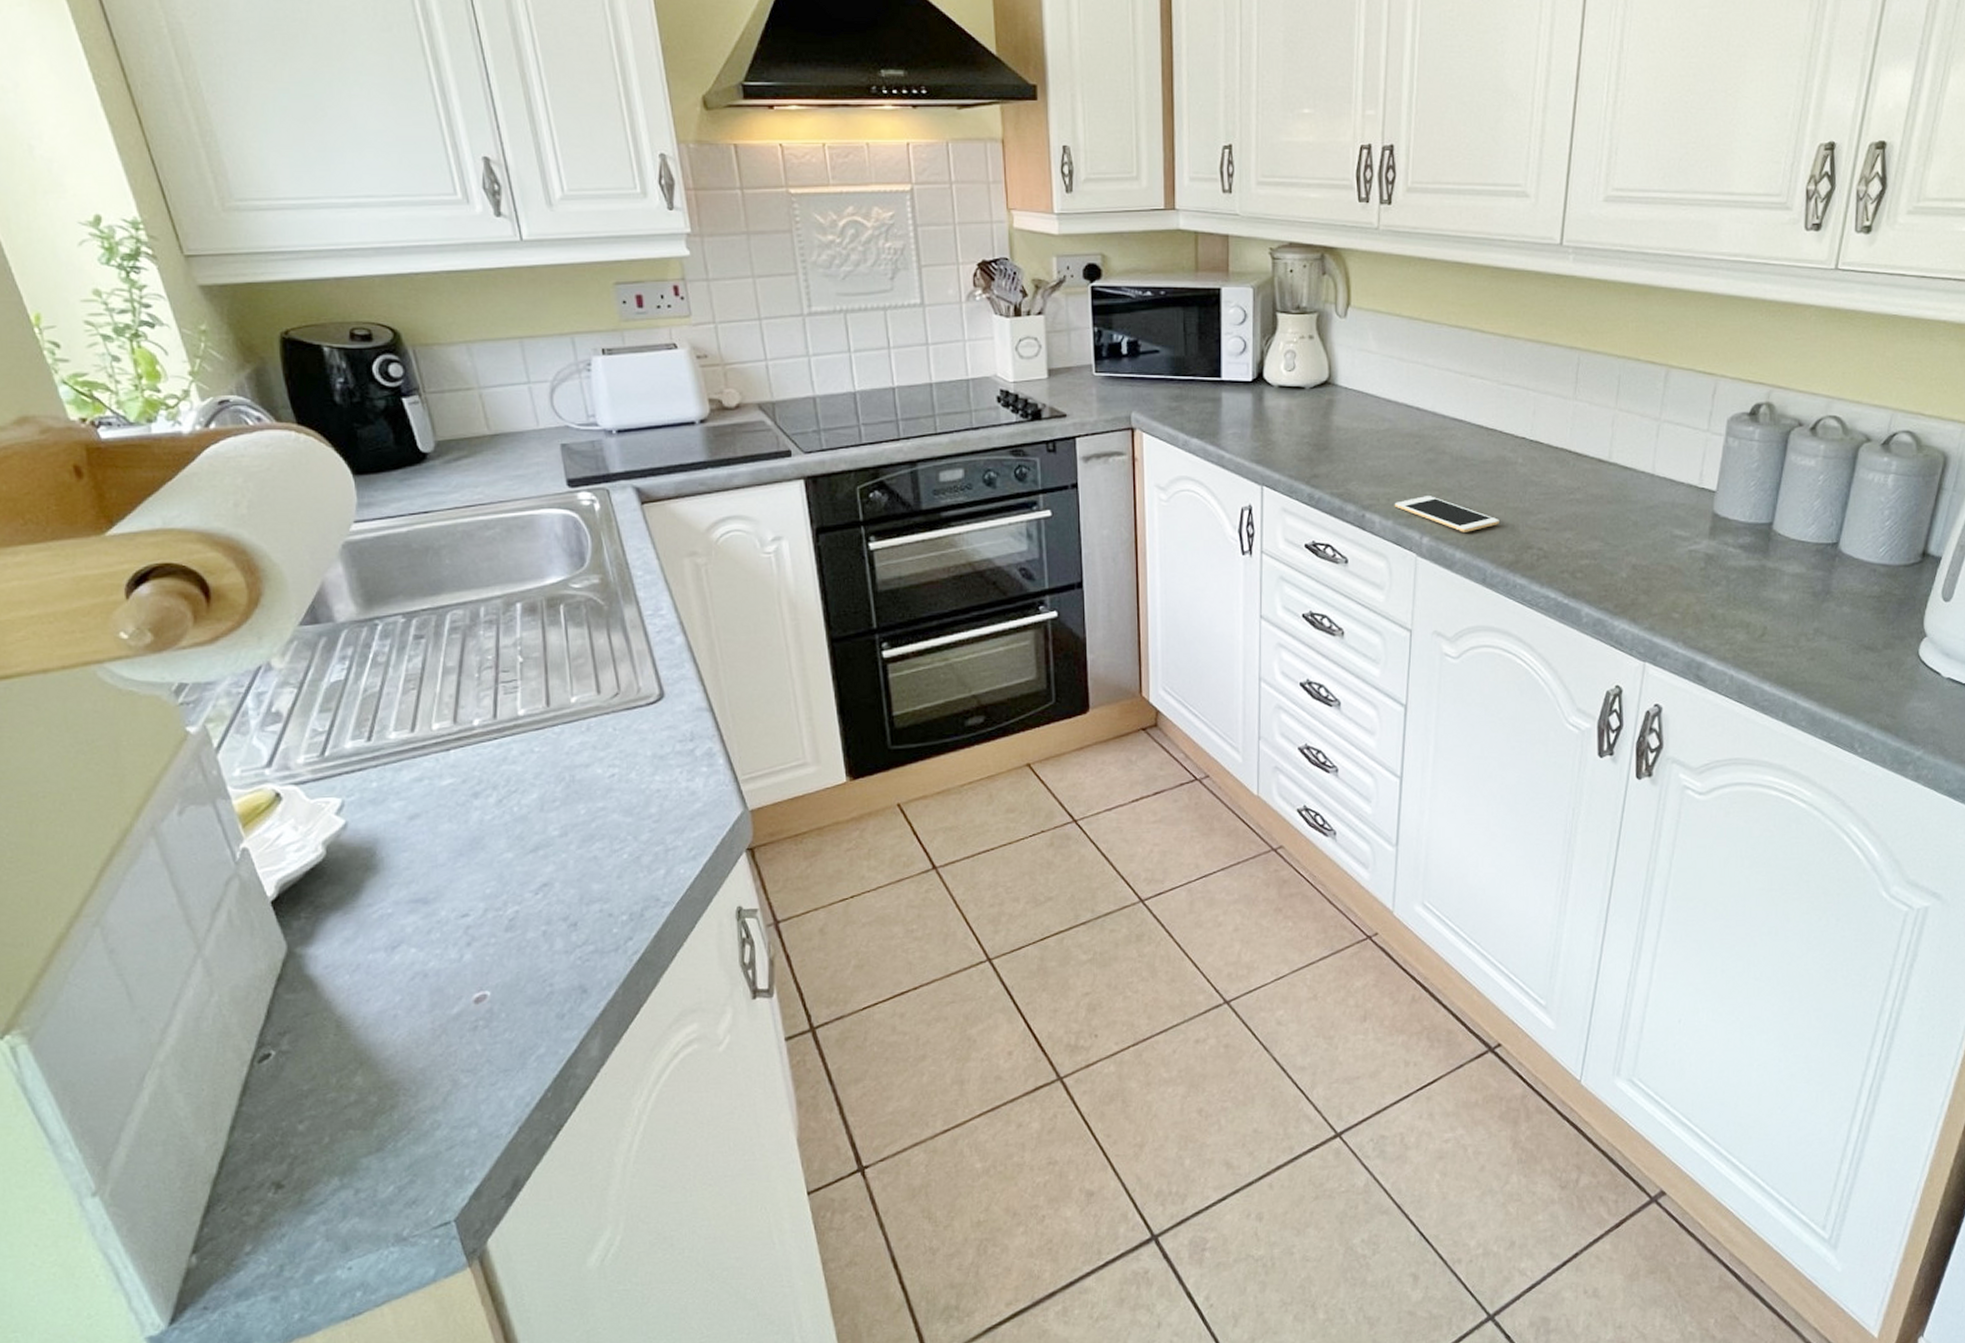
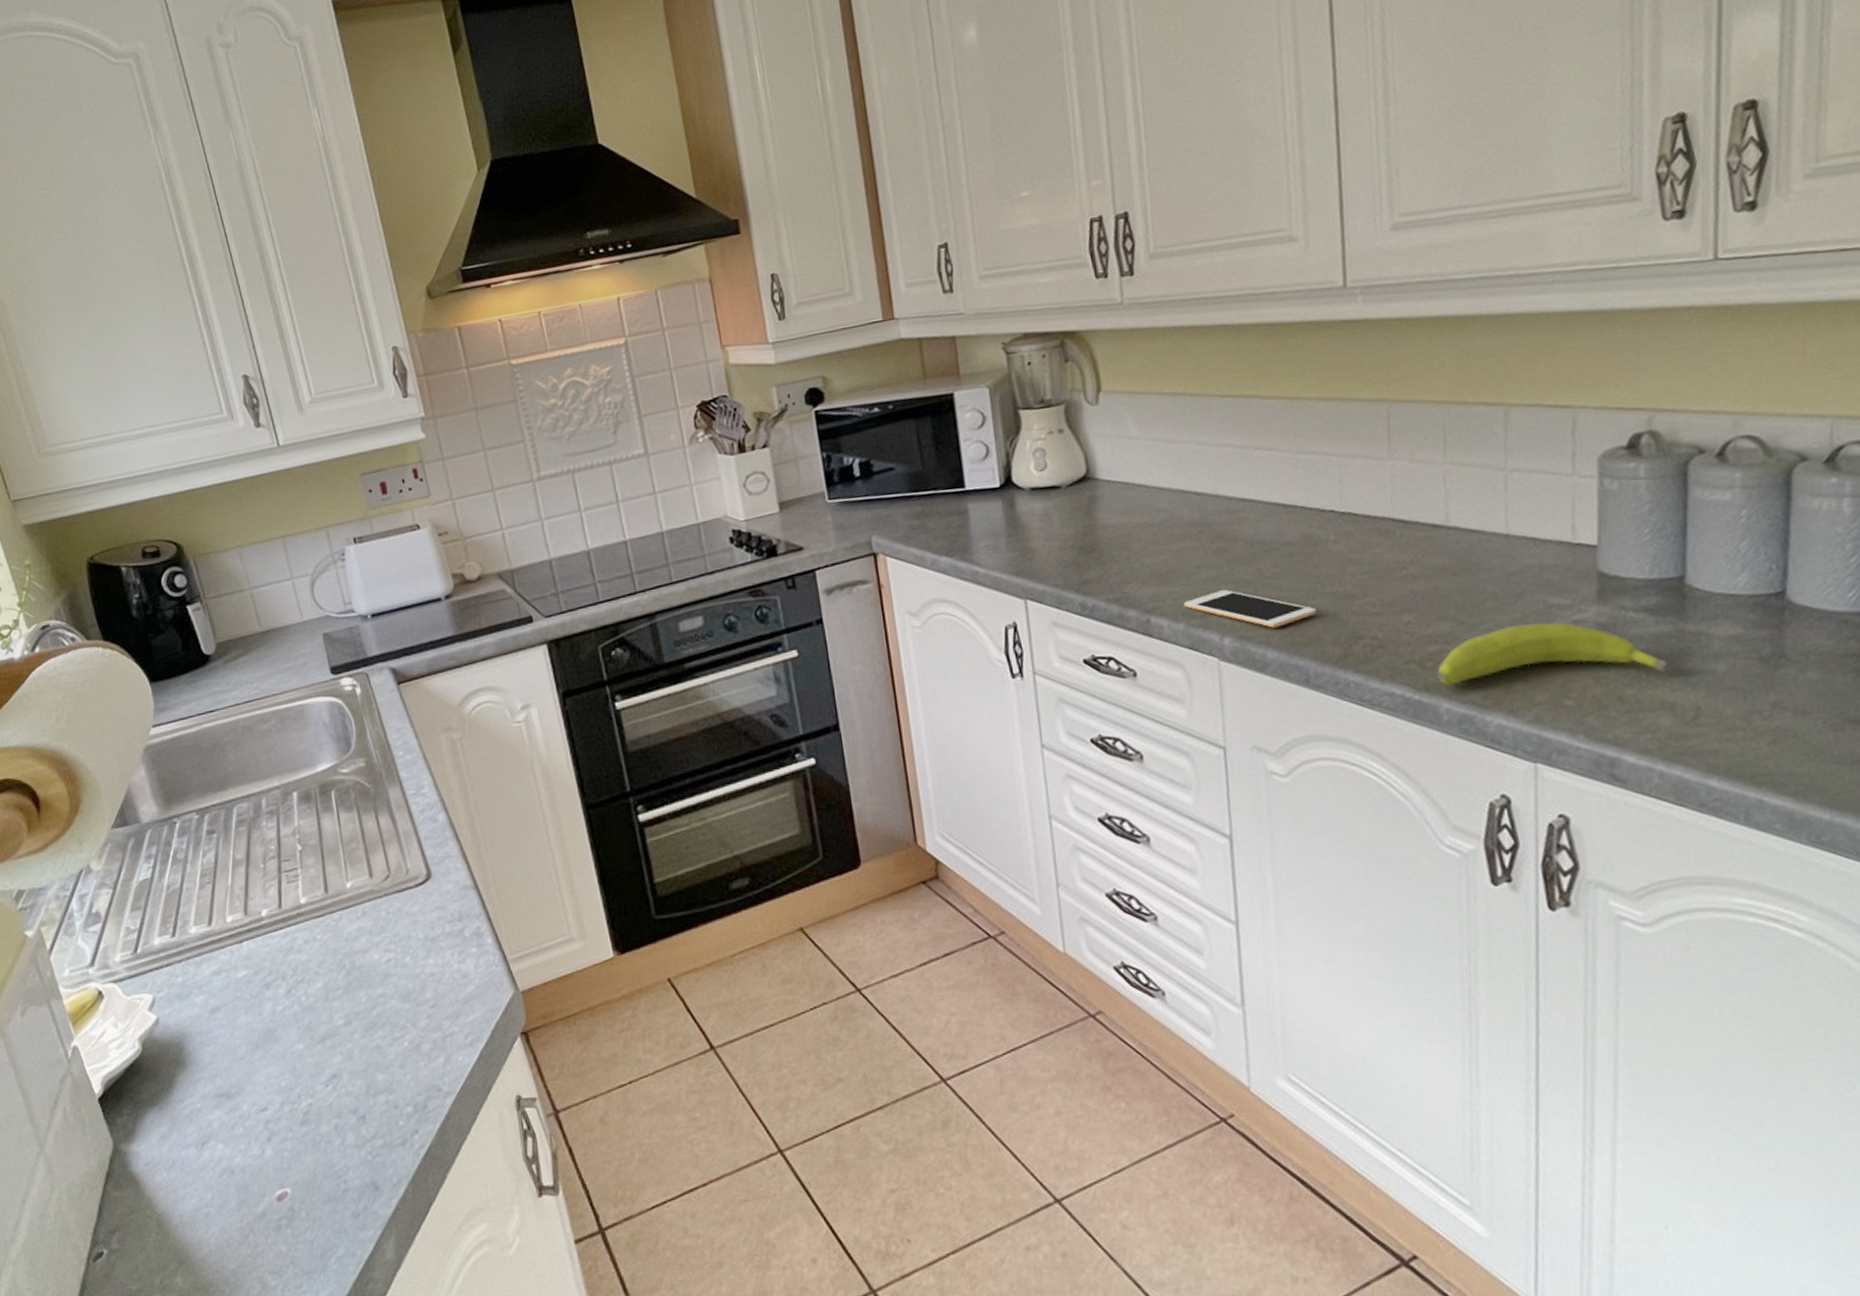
fruit: none [1584,549,1750,598] -> present [1437,622,1669,686]

